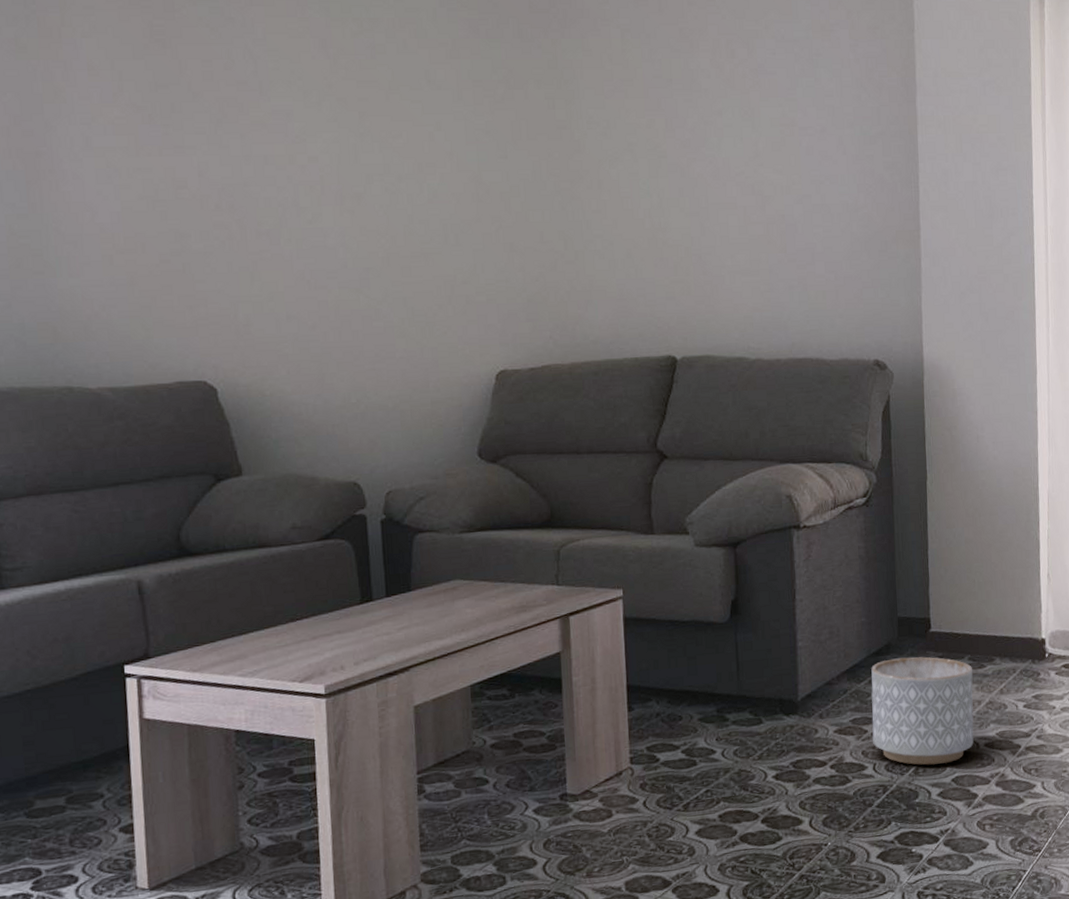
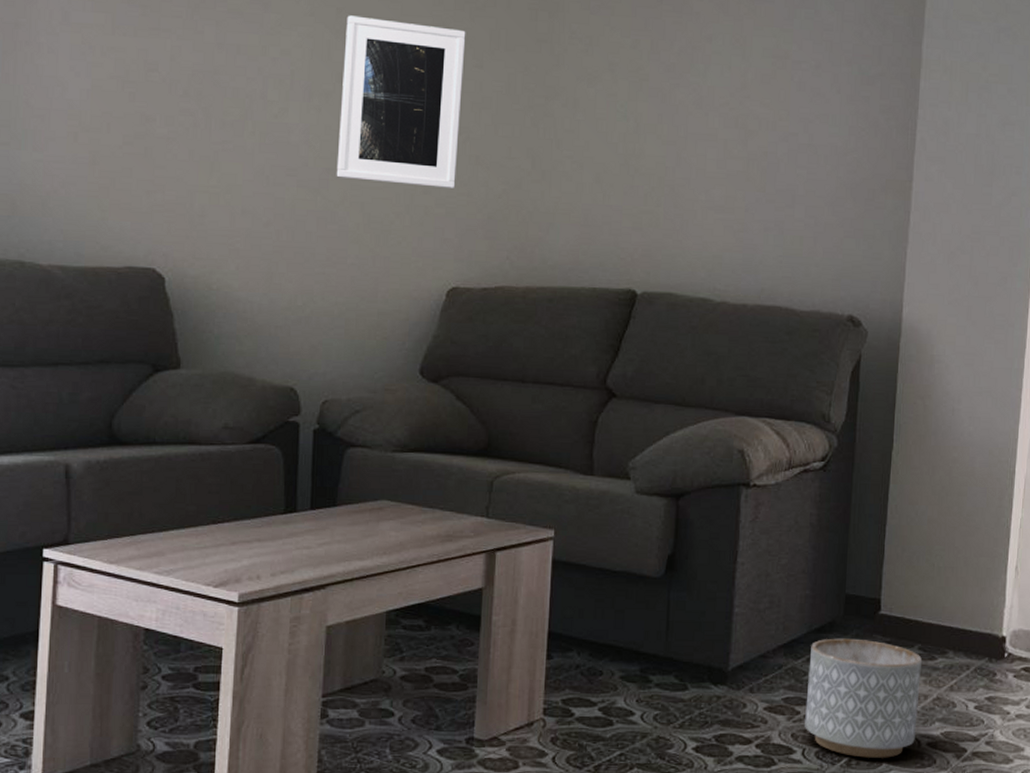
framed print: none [369,118,493,277] -> present [336,15,466,188]

